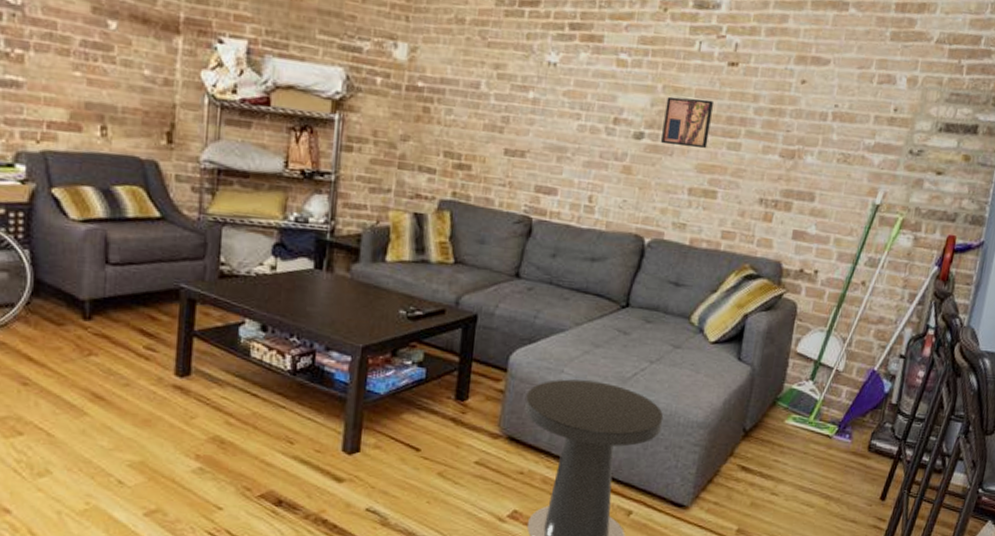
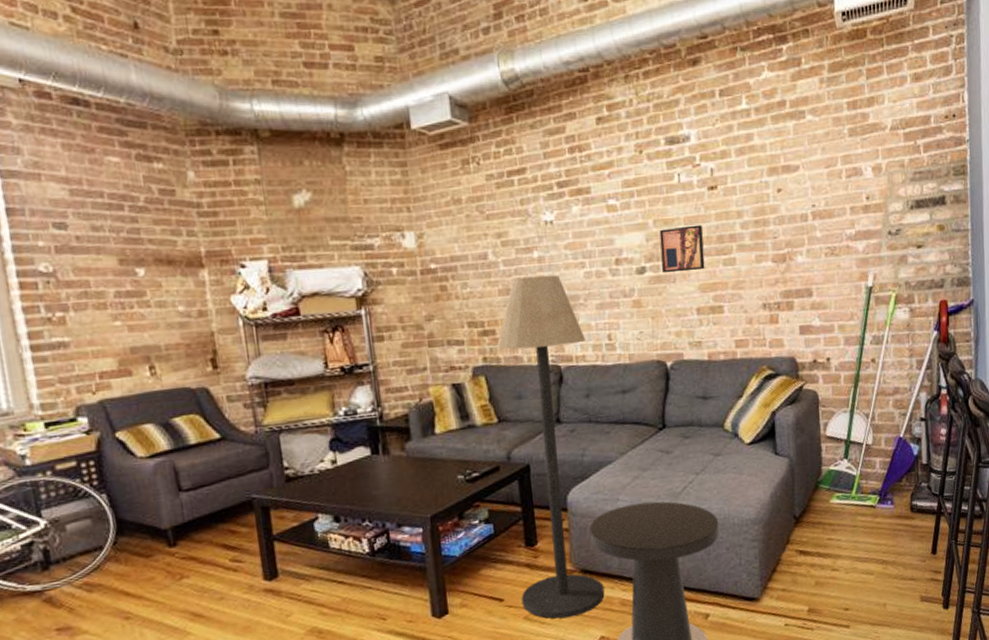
floor lamp: none [439,115,565,484] -> present [496,275,605,619]

